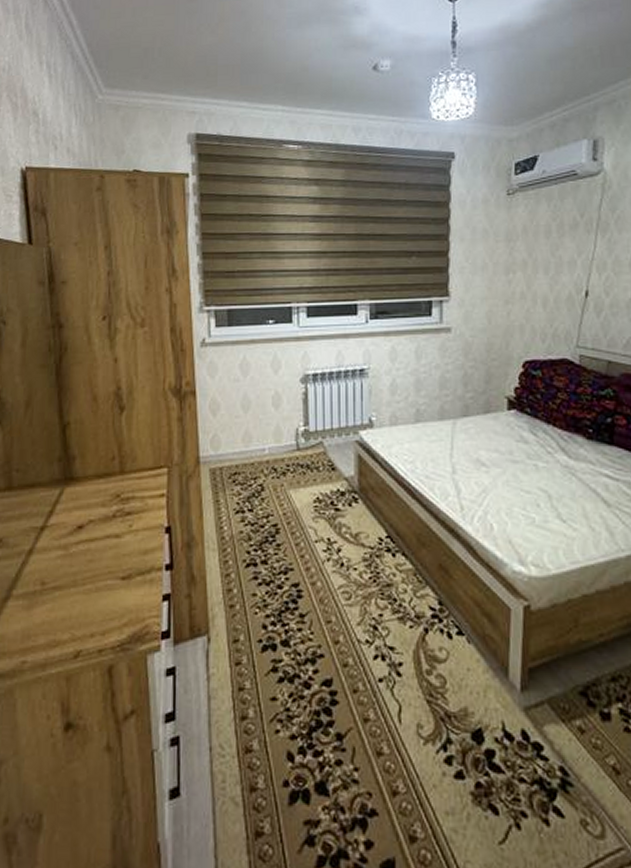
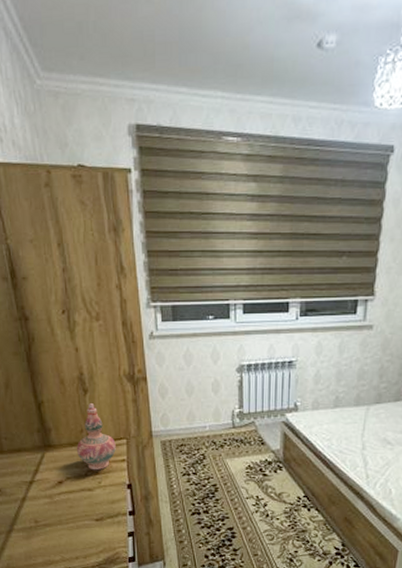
decorative vase: none [104,424,154,510] -> present [76,403,116,470]

